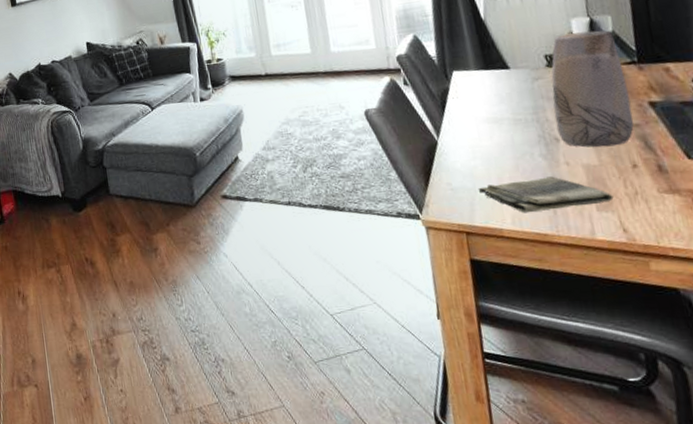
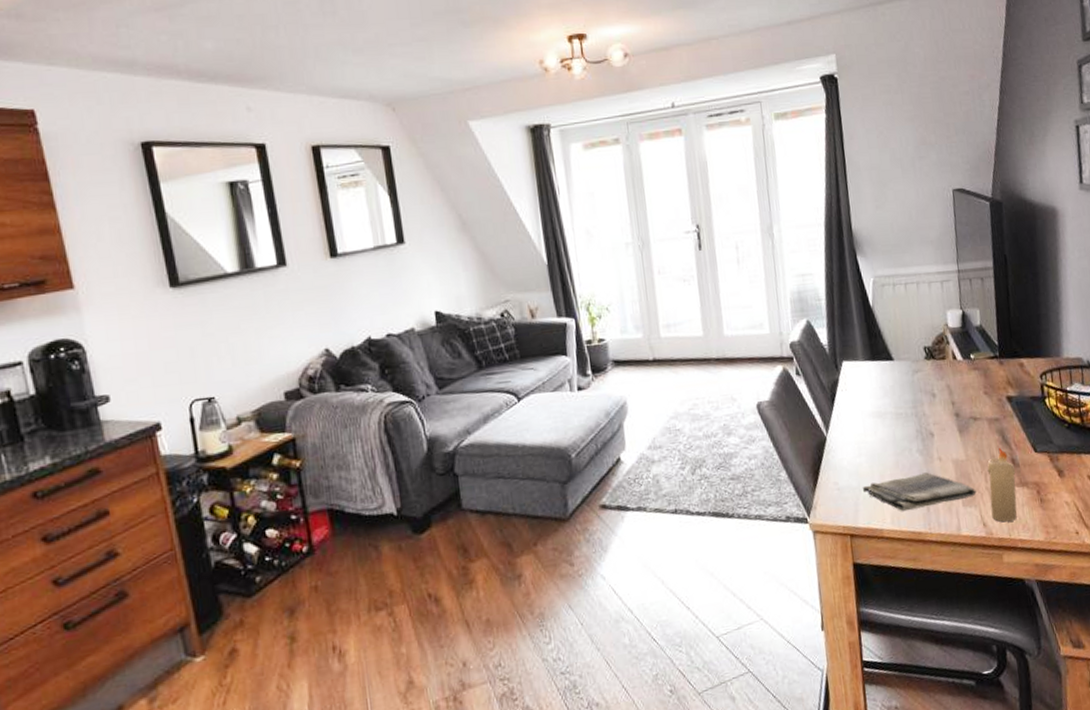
vase: present [551,30,634,147] -> none [929,323,995,442]
candle: none [626,154,667,229] -> present [987,448,1017,522]

